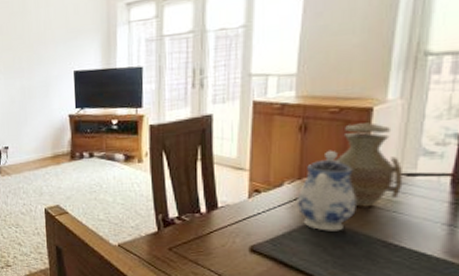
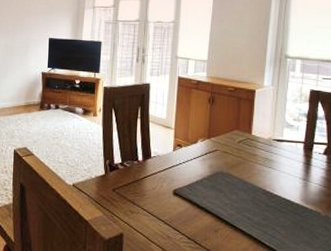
teapot: present [296,151,356,231] -> none [206,119,246,181]
vase: present [336,122,403,207] -> none [232,100,275,163]

